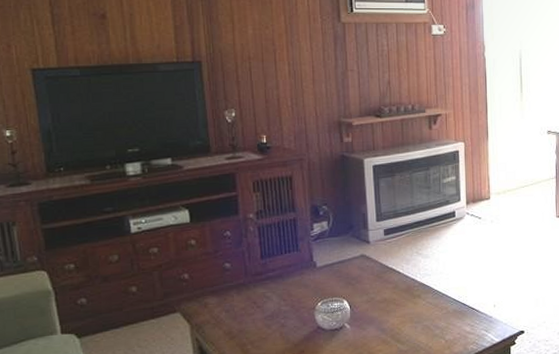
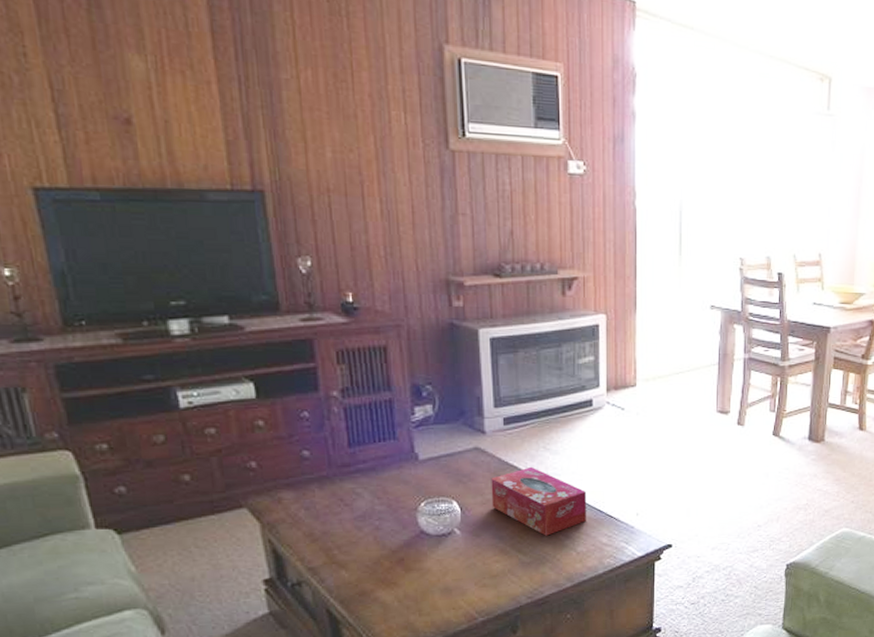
tissue box: none [374,269,453,327] -> present [491,466,587,536]

